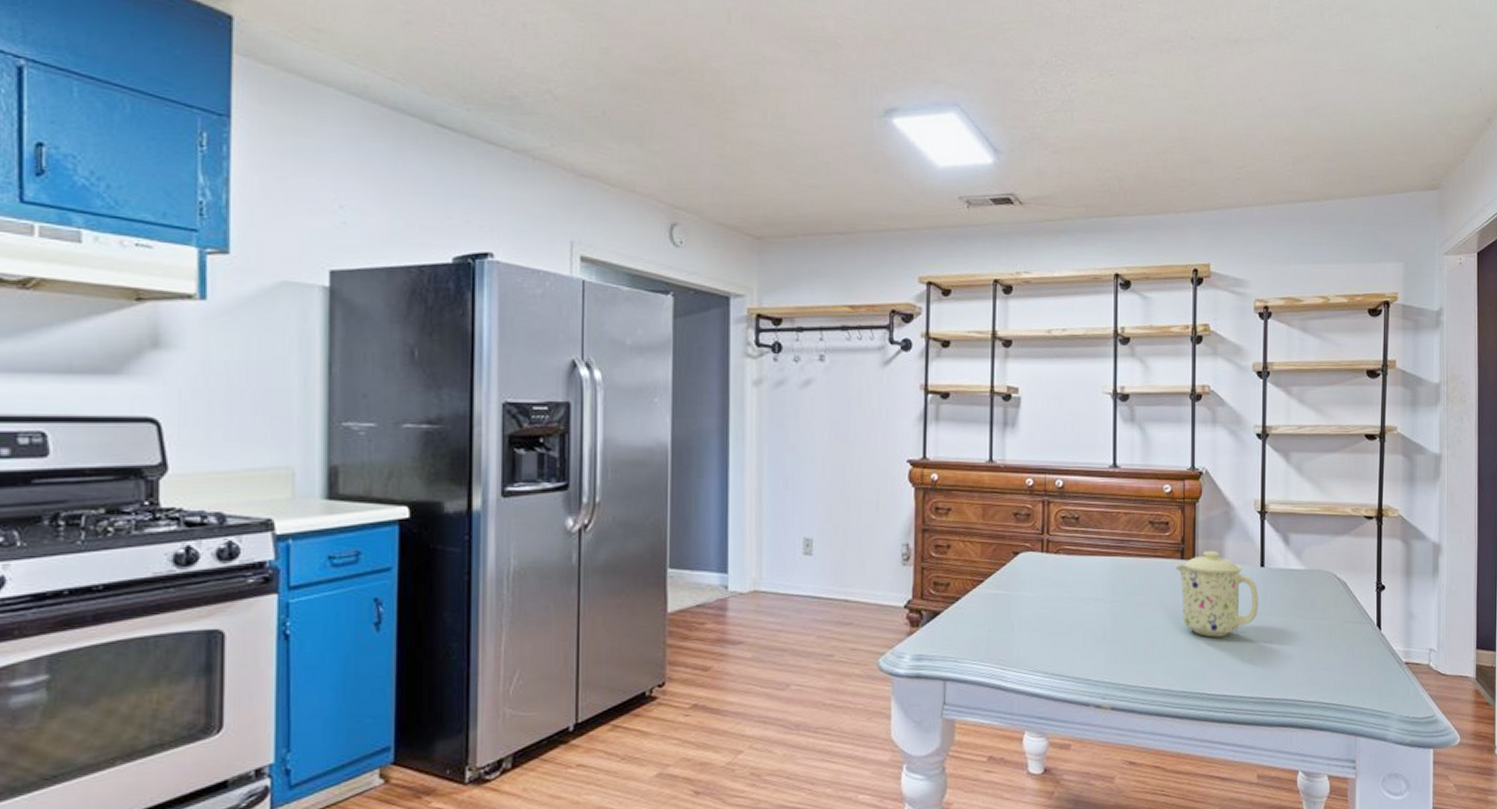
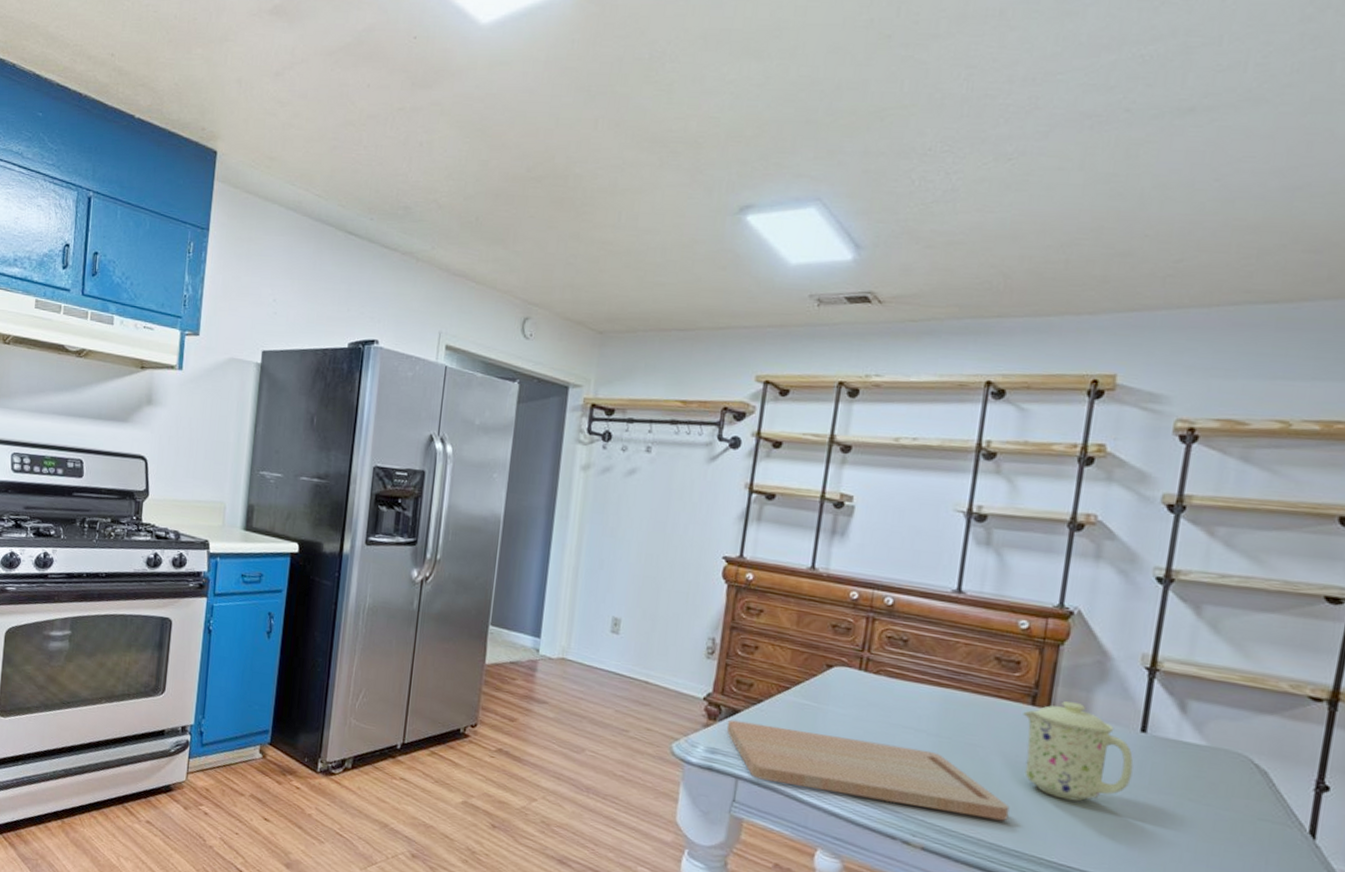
cutting board: none [929,616,1175,677] -> present [726,720,1010,821]

